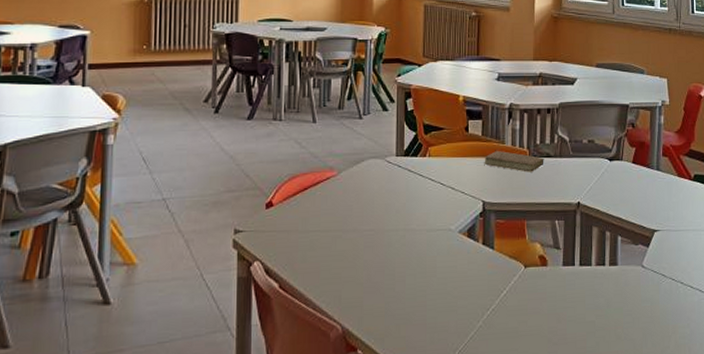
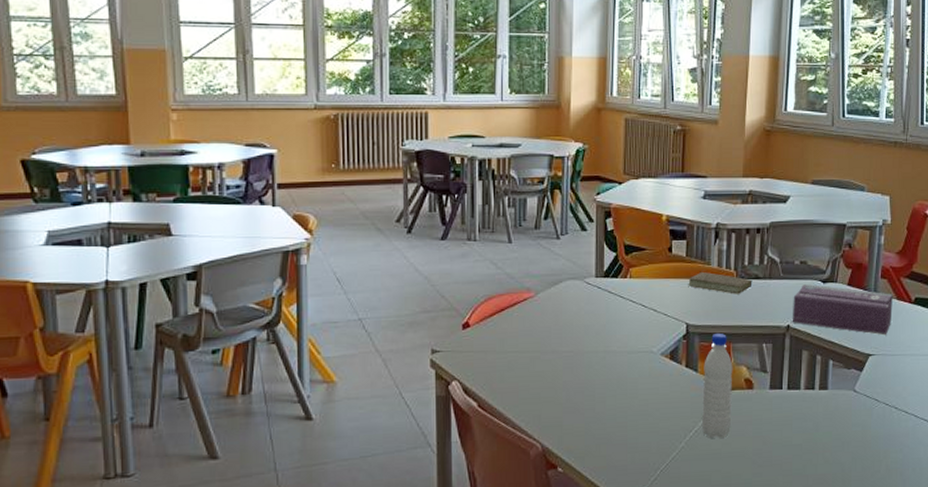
water bottle: none [499,211,528,317] -> present [702,334,733,439]
tissue box: none [582,161,674,212] -> present [792,283,893,336]

